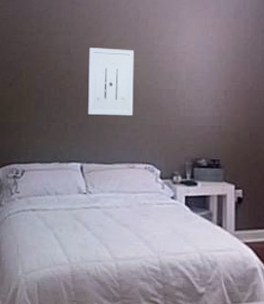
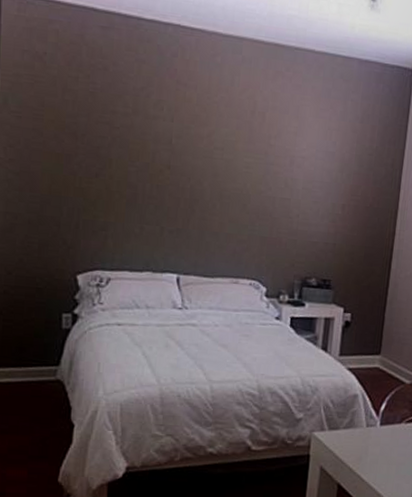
wall art: present [88,48,134,116] -> none [189,140,247,225]

